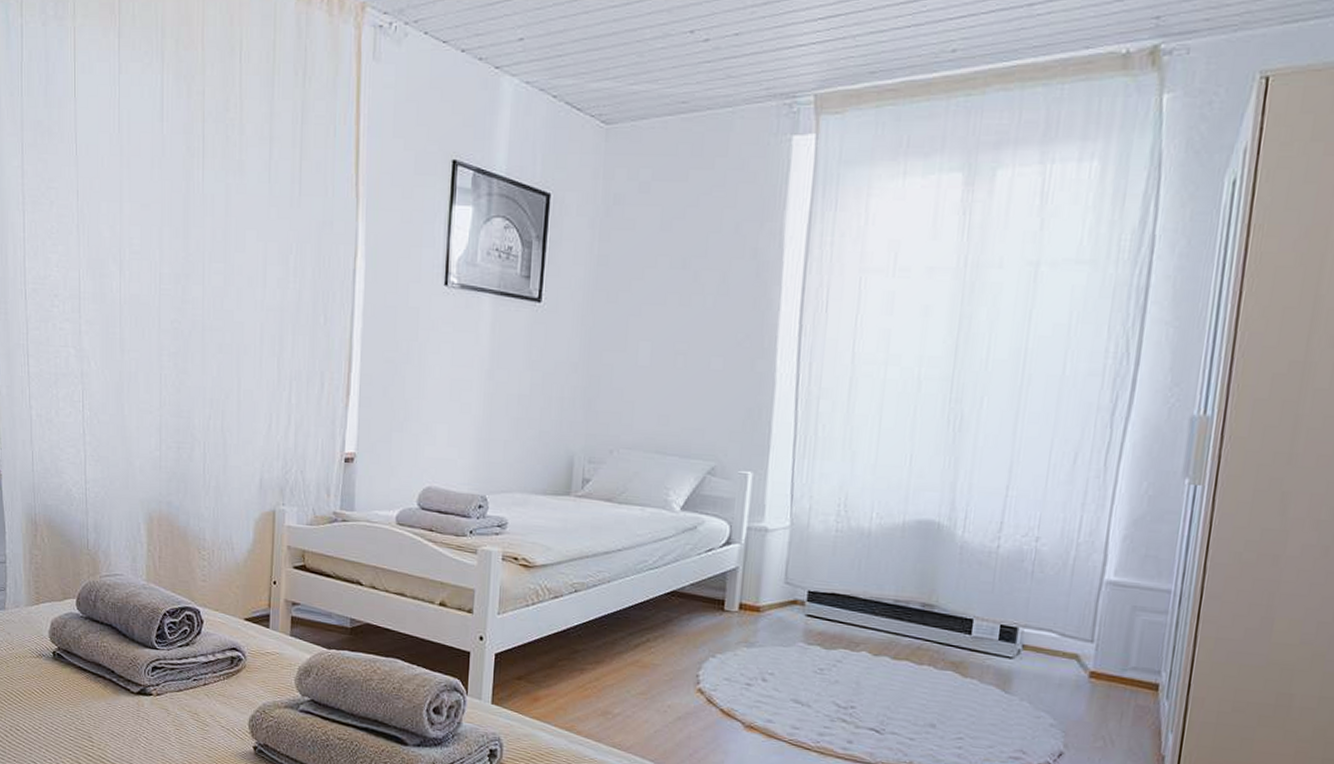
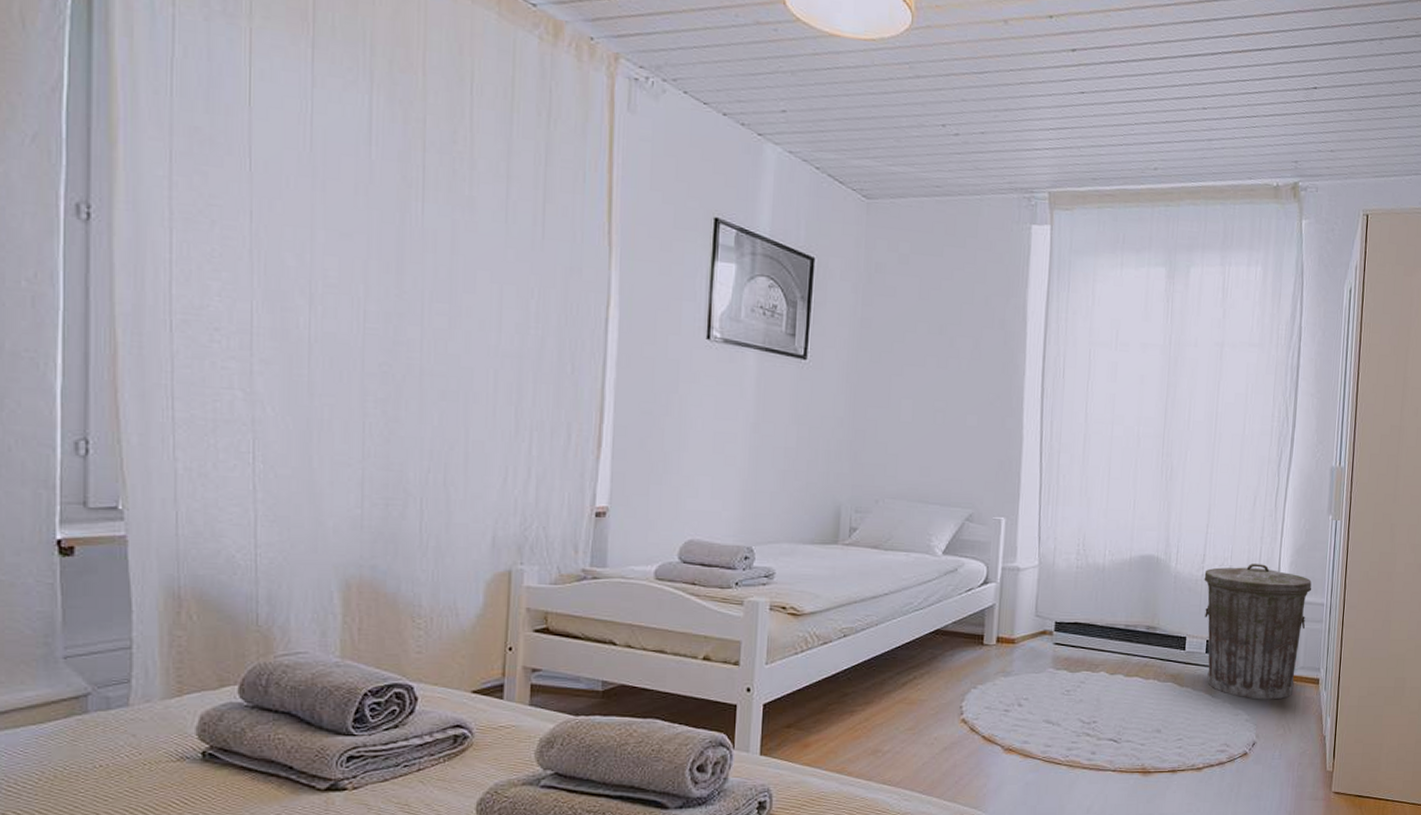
trash can: none [999,536,1154,705] -> present [1204,564,1312,700]

